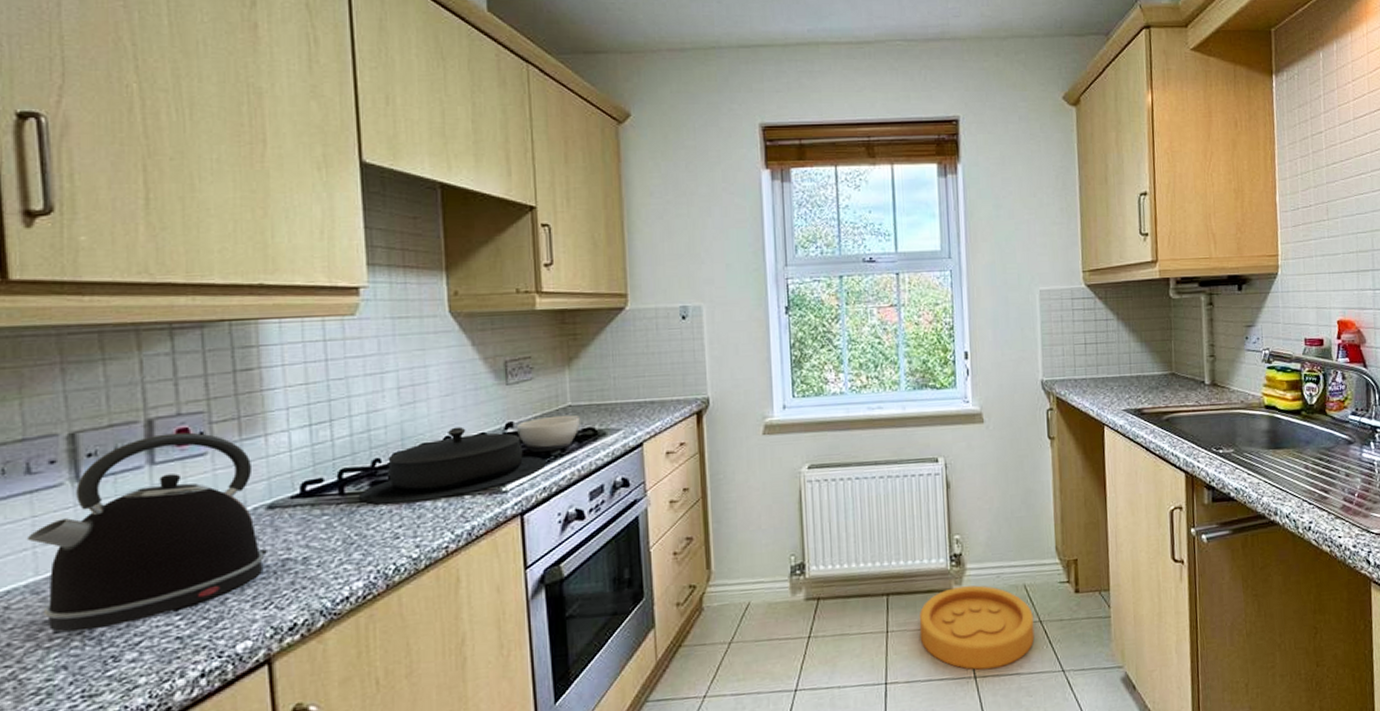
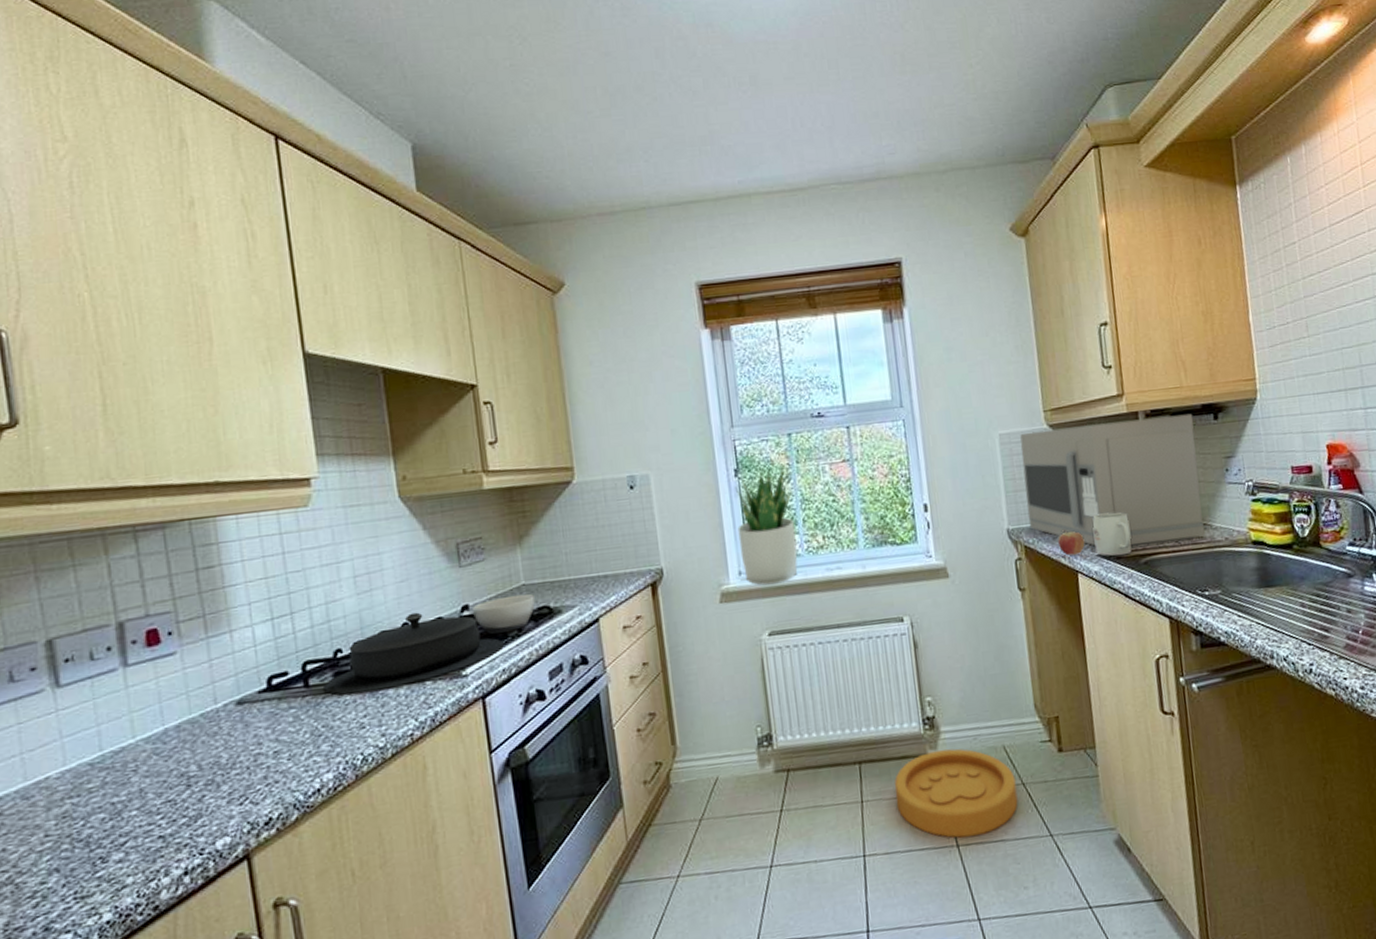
kettle: present [26,432,267,633] -> none [14,632,239,836]
planter: none [784,306,841,420] -> present [734,466,798,586]
microwave: none [1059,283,1223,403] -> present [1020,413,1205,546]
fruit: none [1088,384,1113,409] -> present [1058,530,1085,556]
mug: none [1120,370,1156,412] -> present [1092,512,1132,557]

